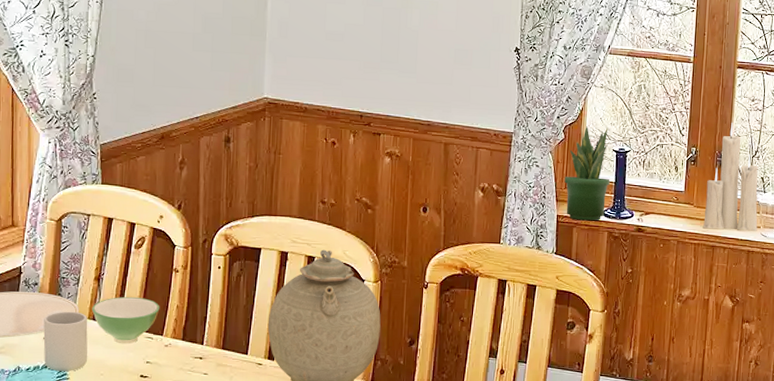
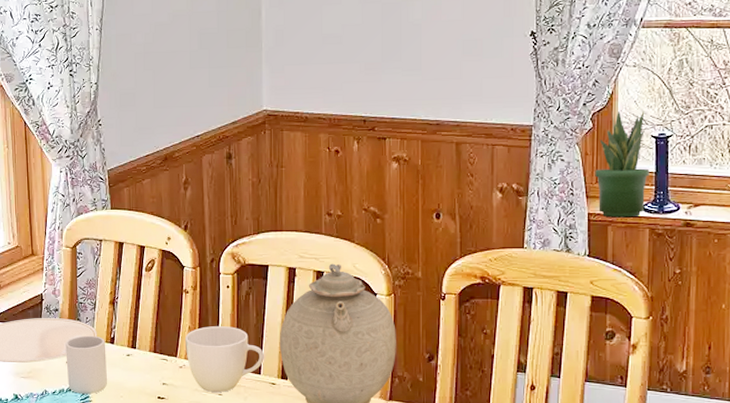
bowl: present [92,296,160,345] -> none [109,319,173,367]
cup: none [171,306,252,372] -> present [184,326,264,393]

